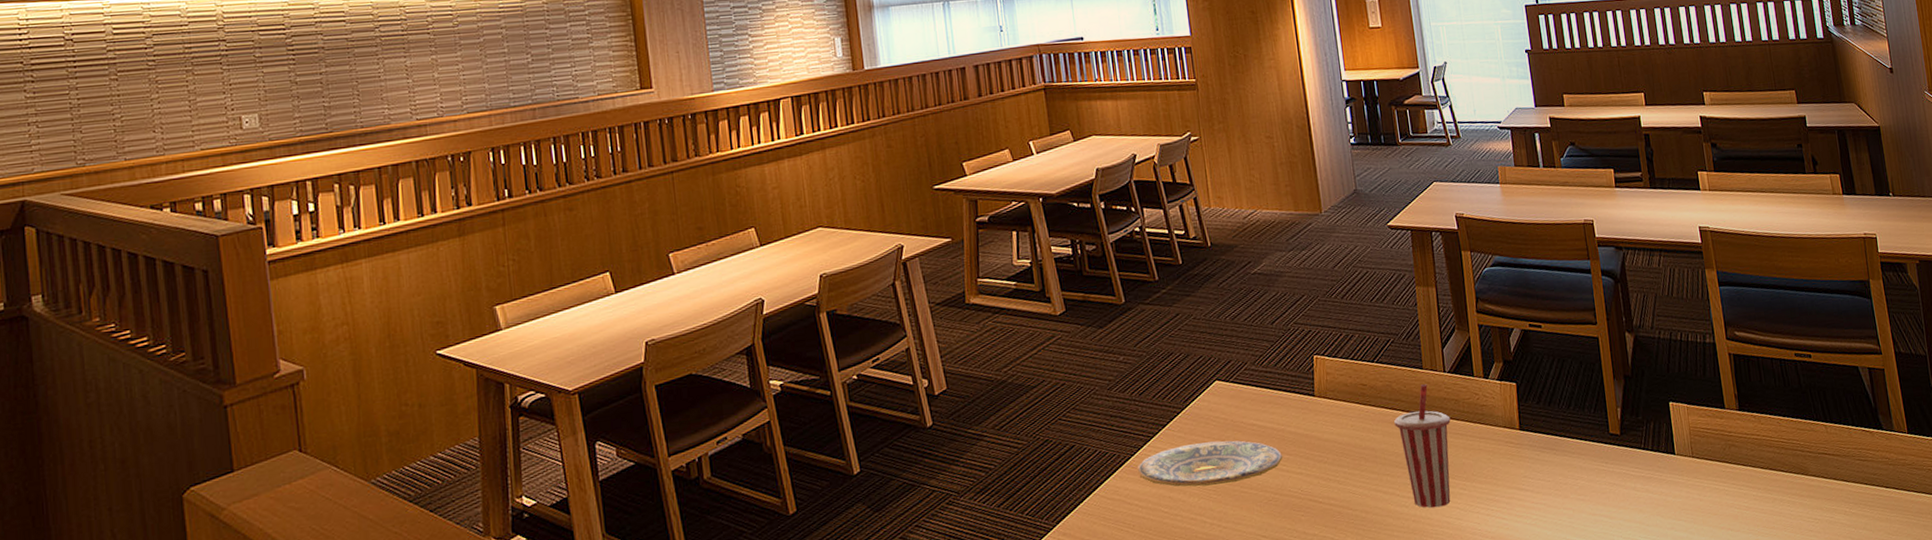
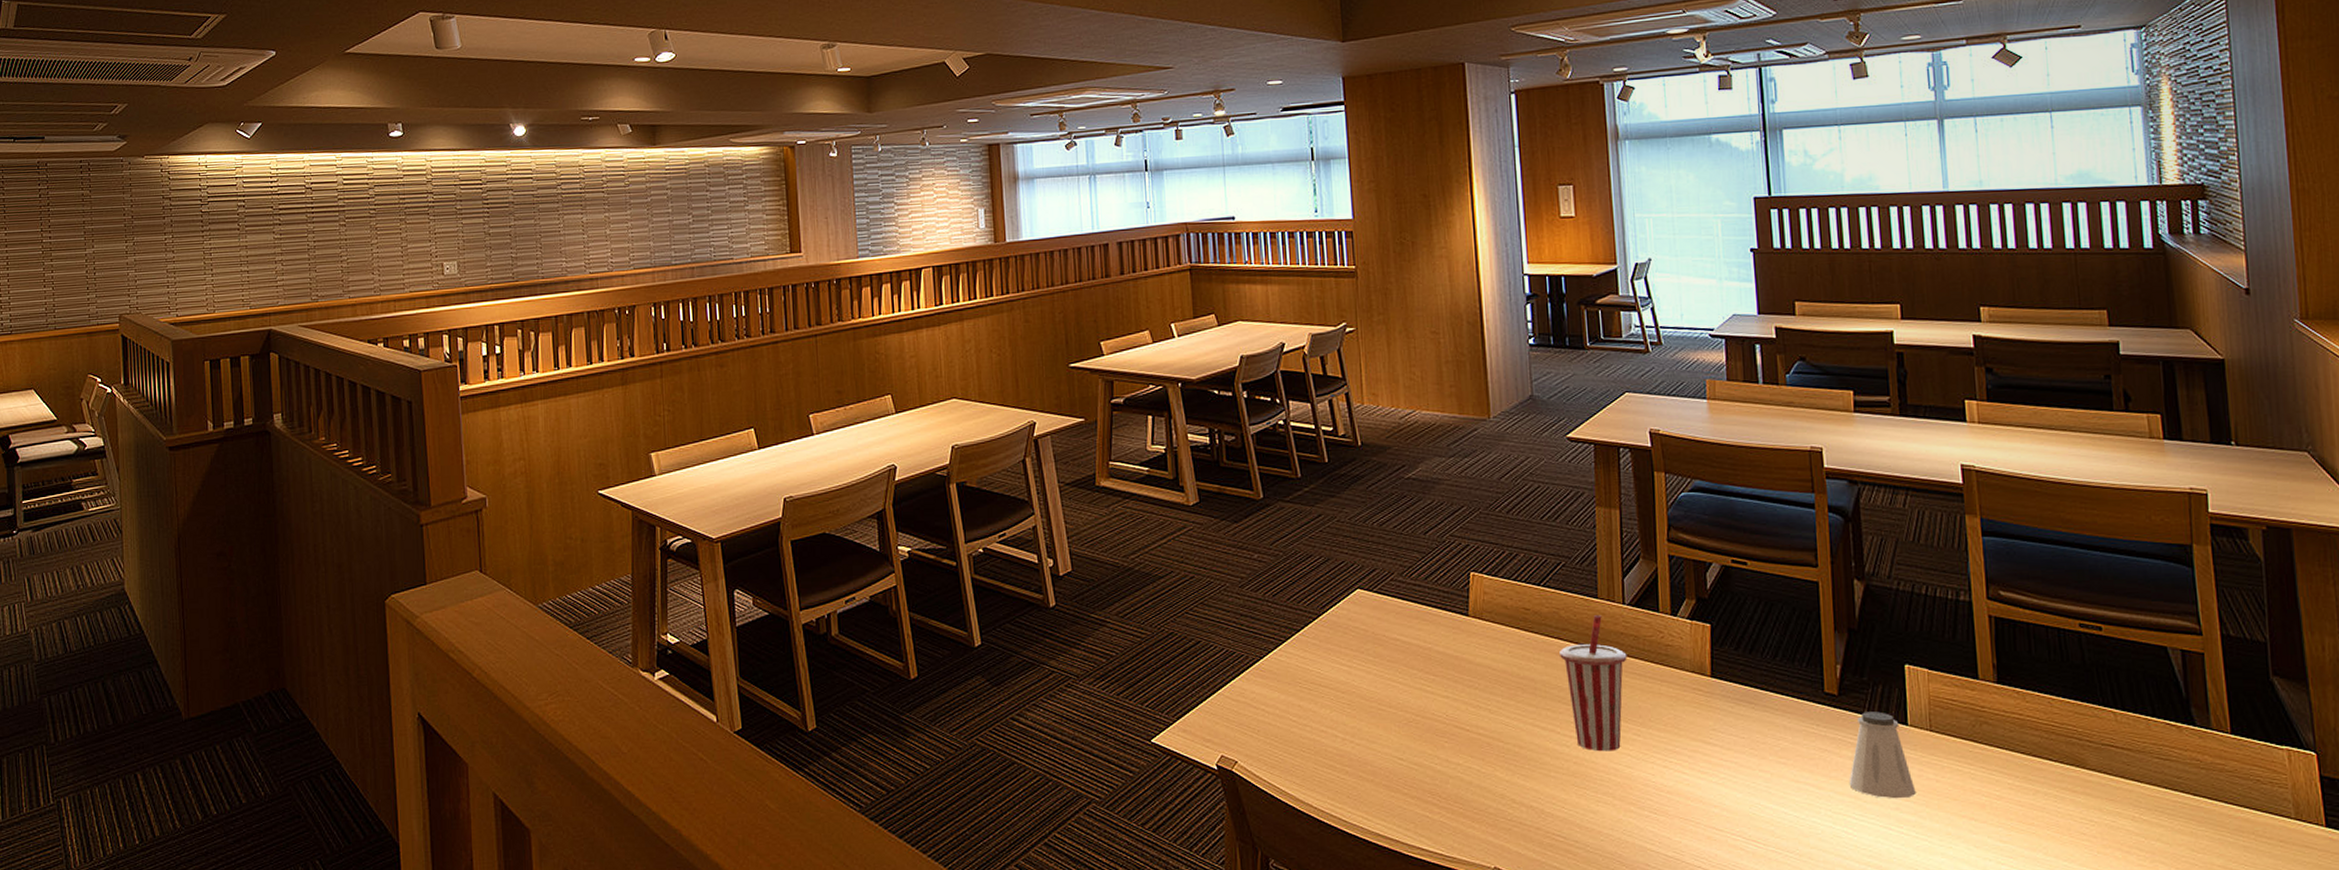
plate: present [1137,440,1283,487] -> none [1265,652,1428,699]
saltshaker: none [1634,445,1686,520] -> present [1849,711,1916,799]

